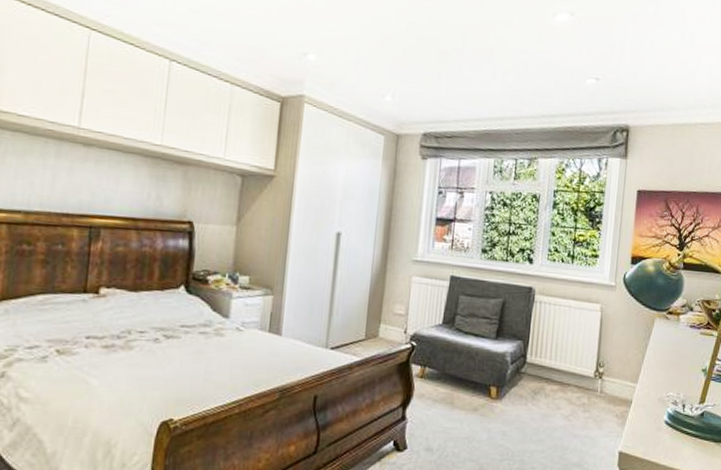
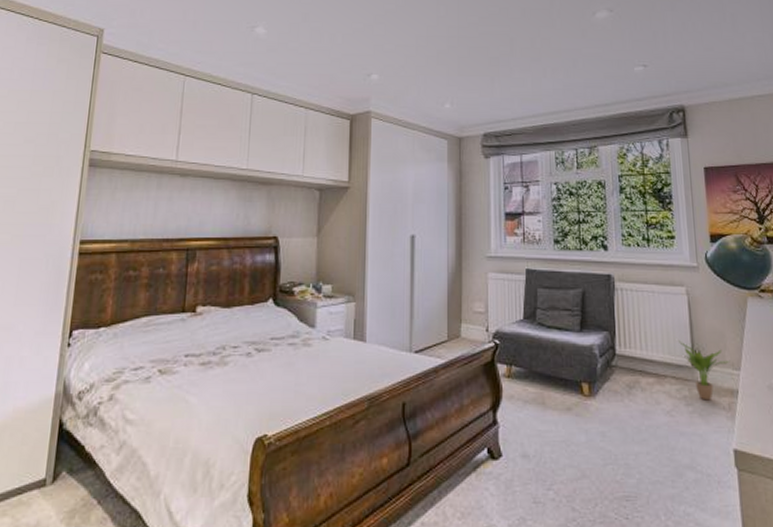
potted plant: none [586,353,630,408] -> present [679,340,731,401]

